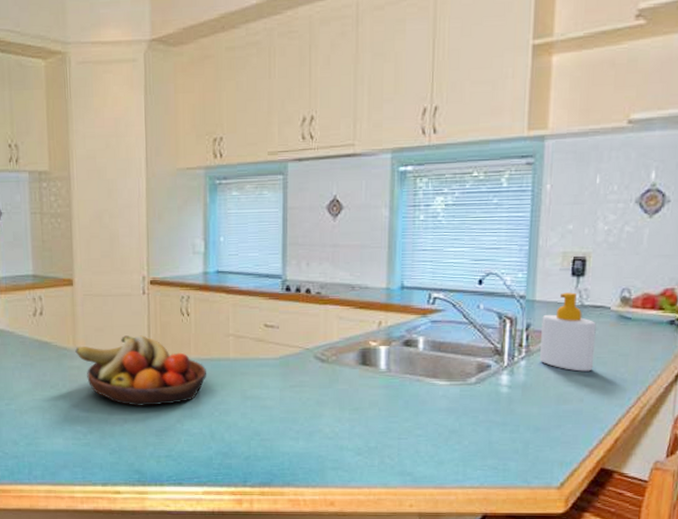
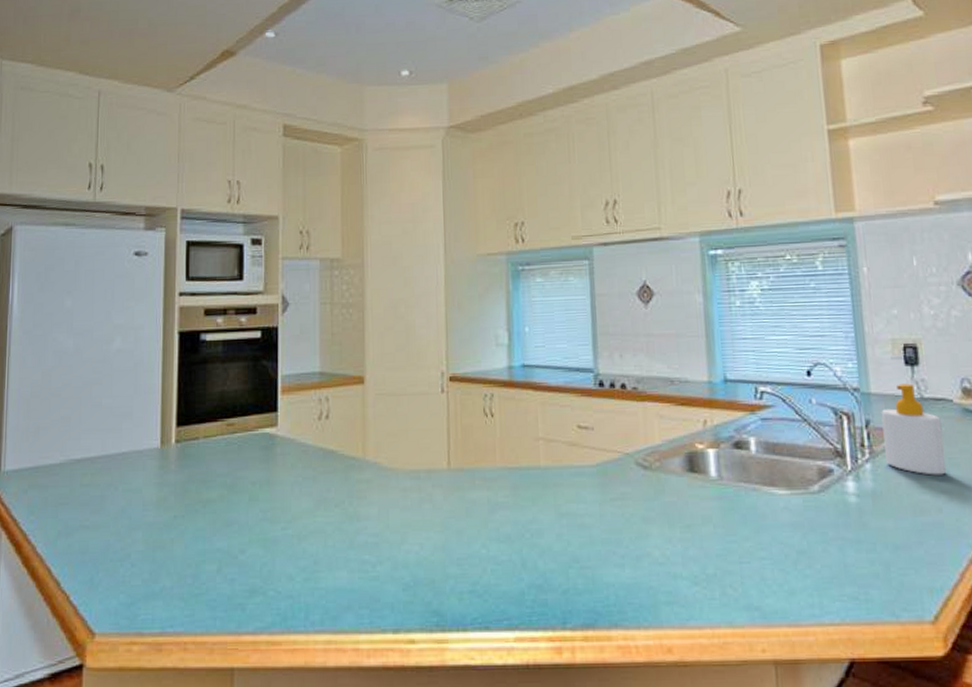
fruit bowl: present [75,335,207,407] -> none [365,441,516,529]

